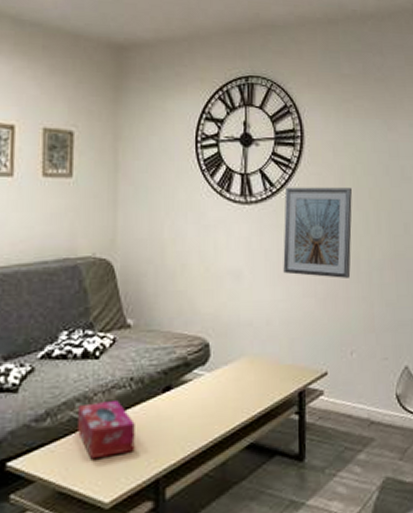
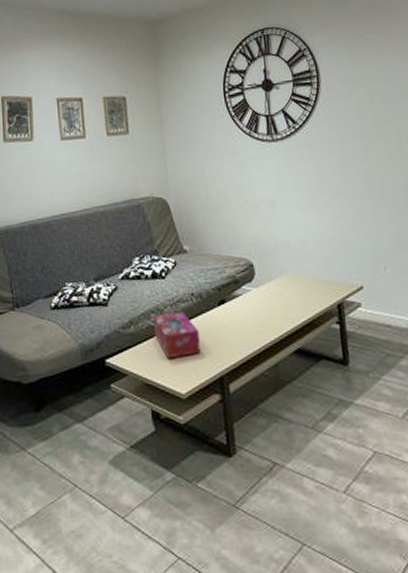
picture frame: present [283,187,352,278] -> none [307,117,377,201]

